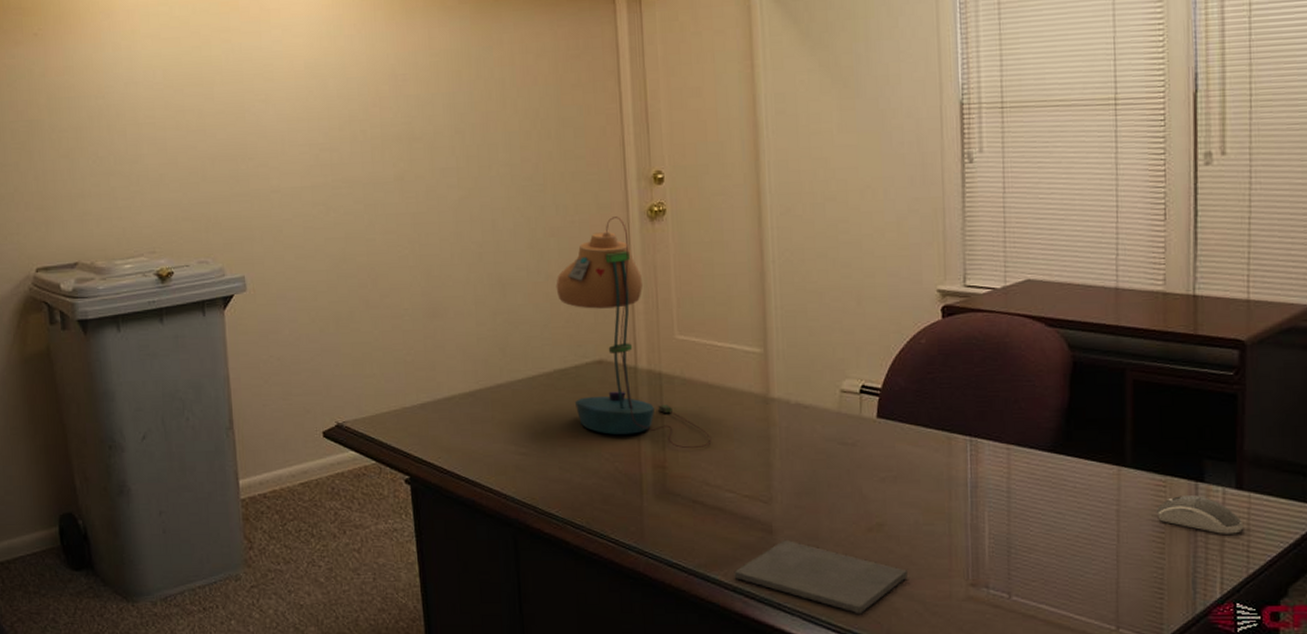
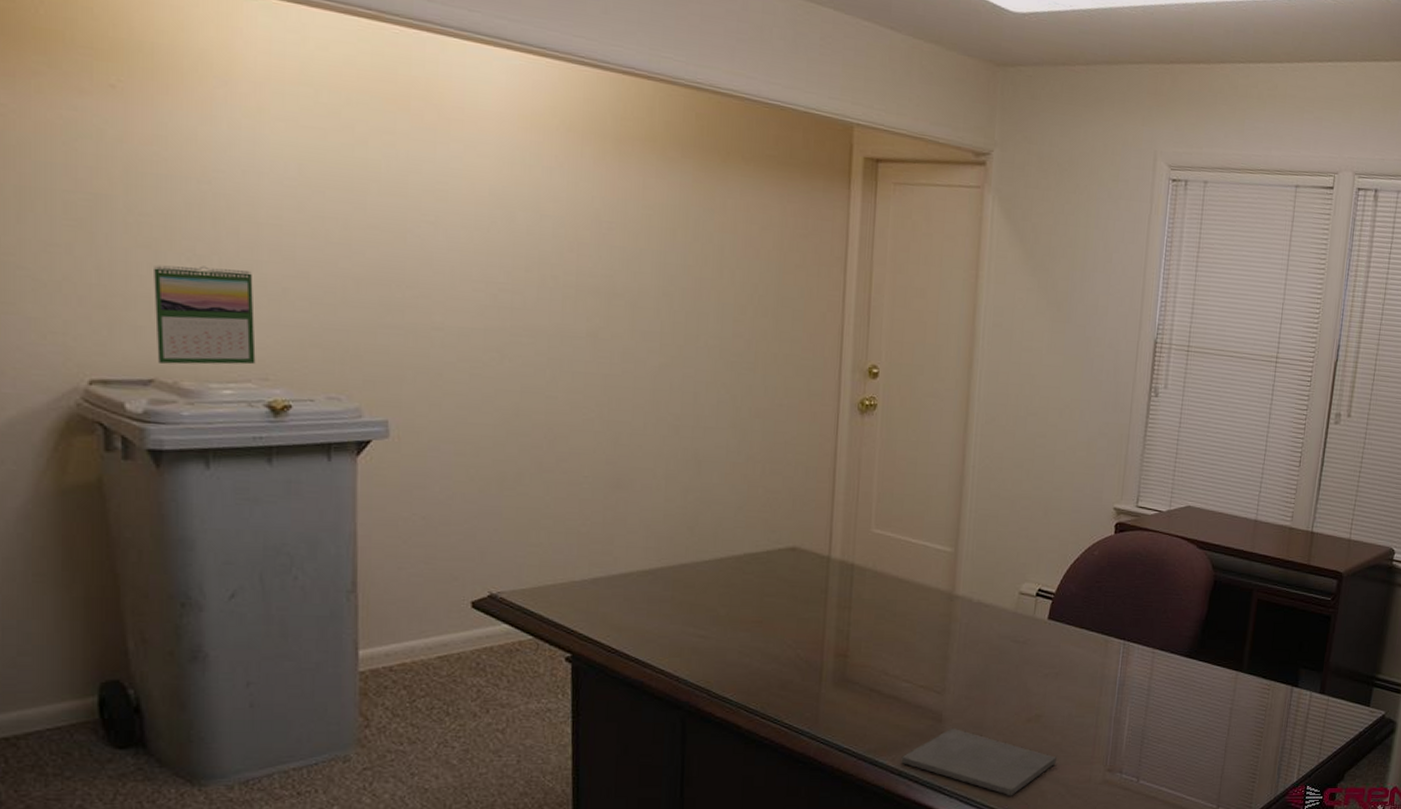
calendar: none [72,164,145,249] -> present [154,265,256,365]
desk lamp: present [556,217,712,449] -> none [755,405,895,640]
computer mouse: present [1156,495,1243,534] -> none [1259,698,1320,730]

